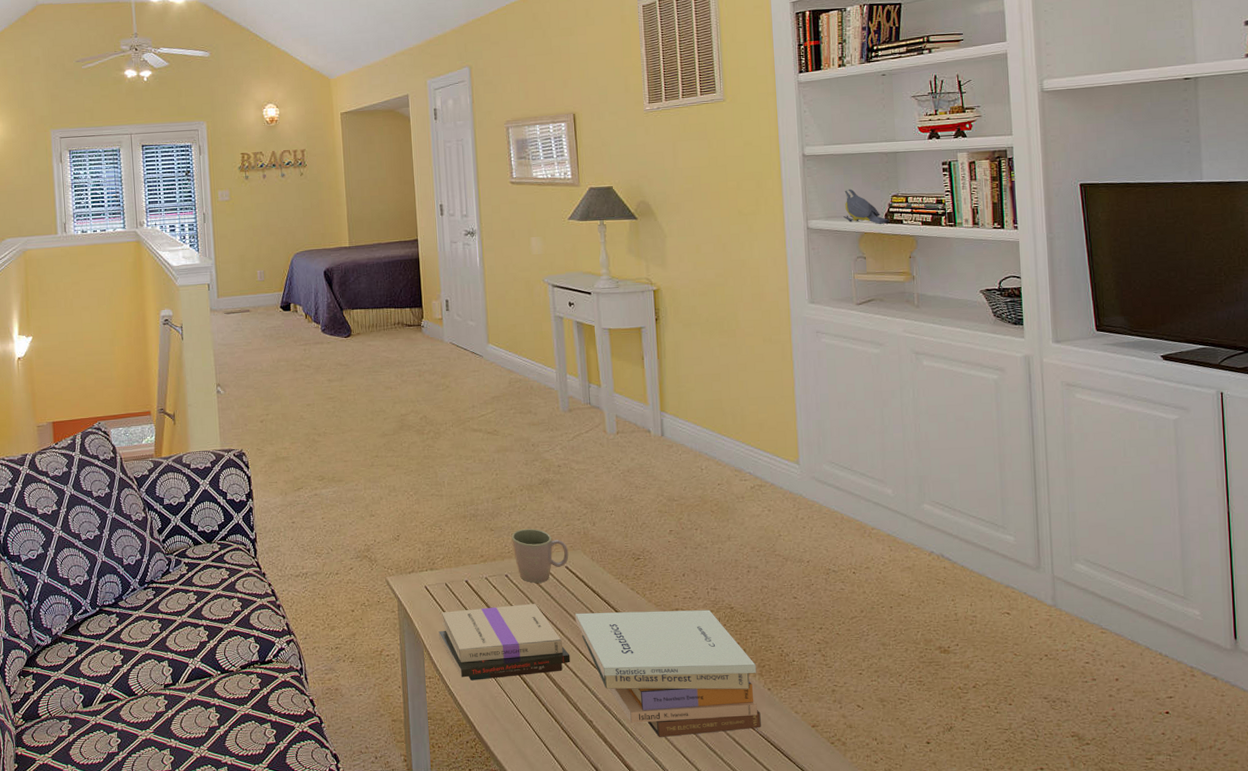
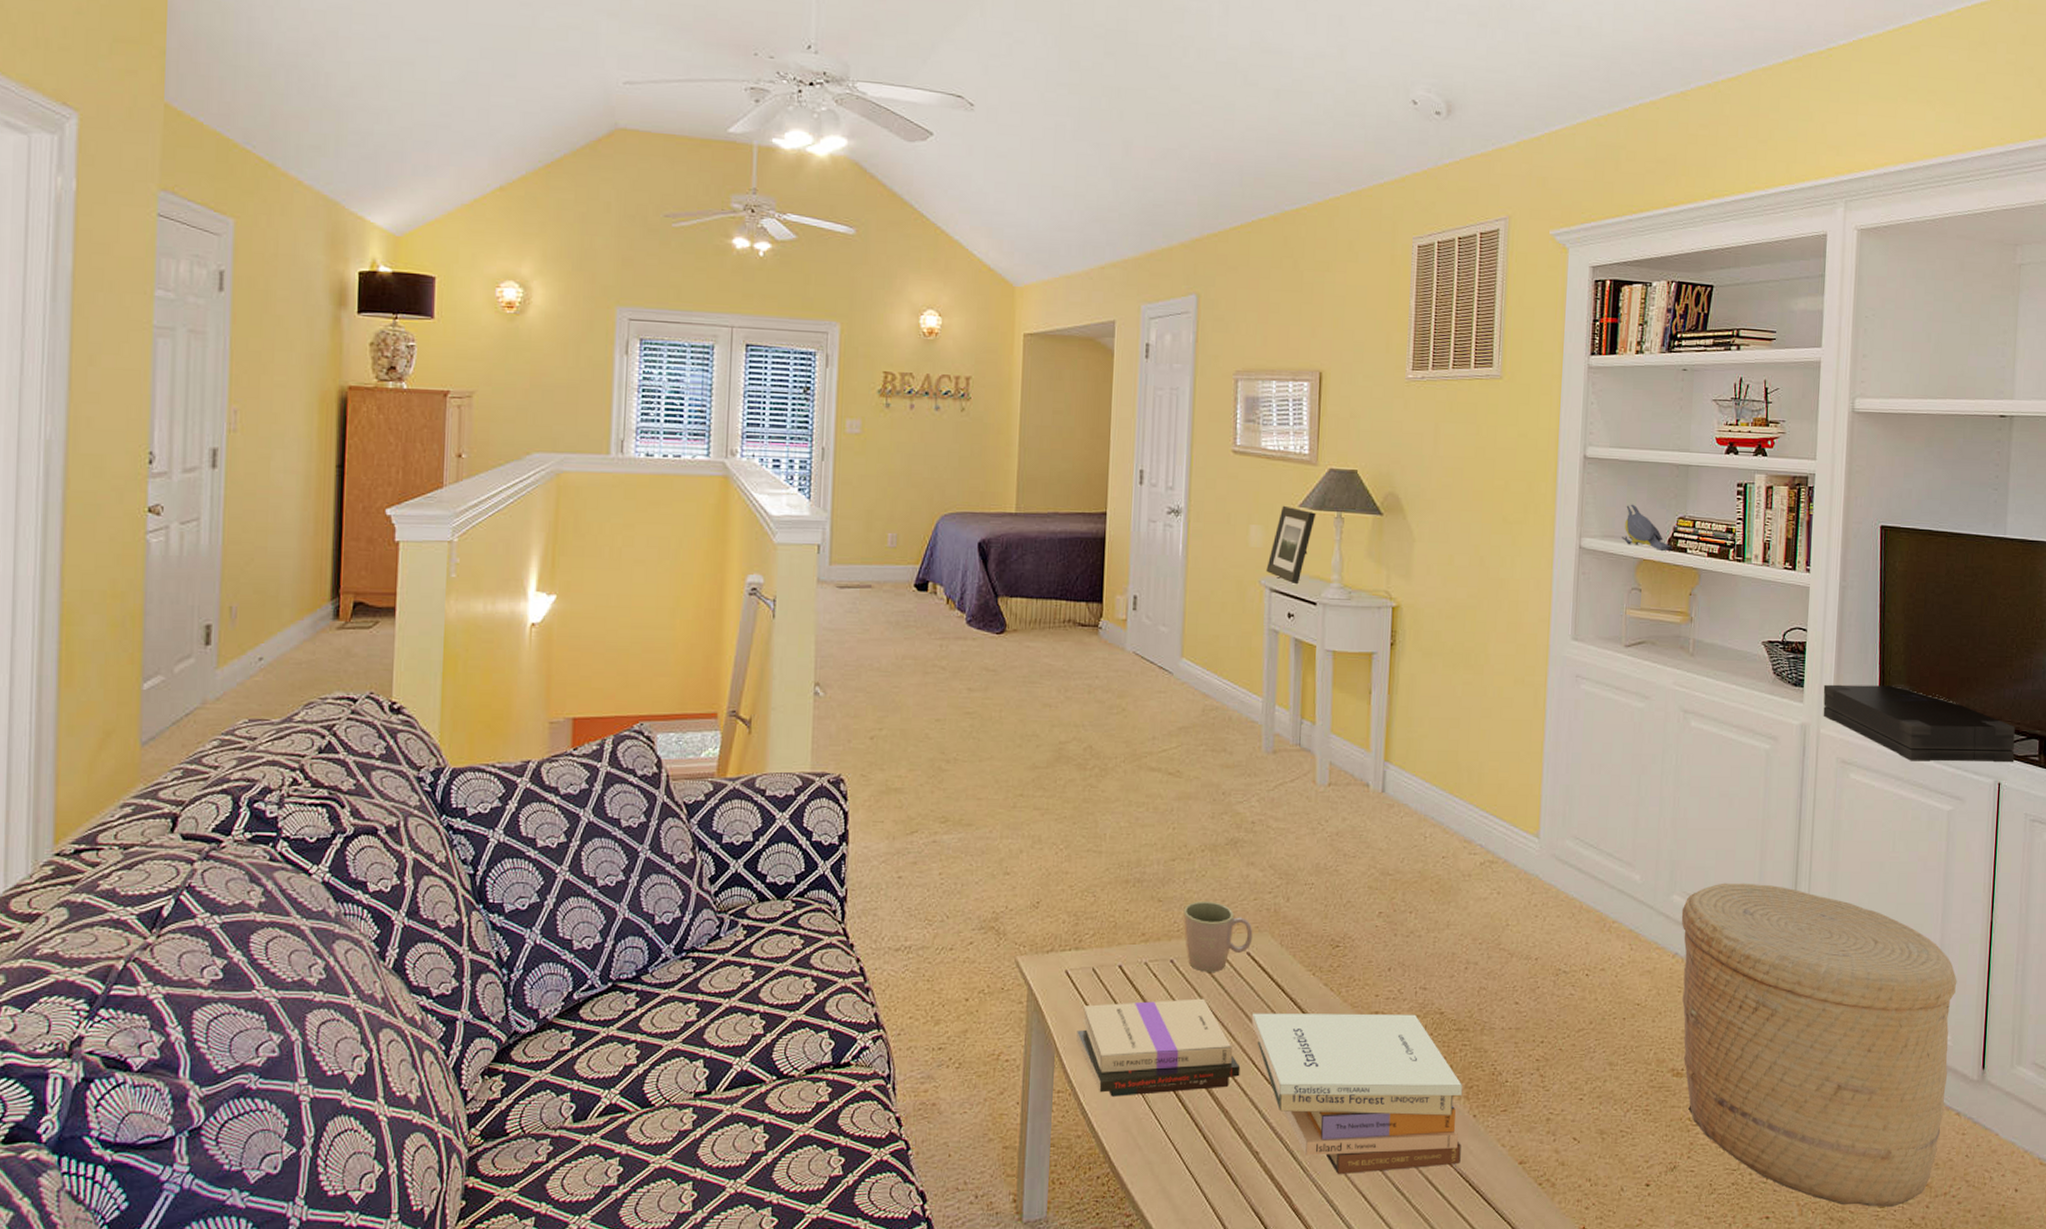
picture frame: none [547,220,583,280] -> present [1266,505,1317,585]
woven basket: none [932,491,1201,759] -> present [1681,883,1957,1207]
game console: none [1042,316,1234,380] -> present [1823,684,2015,763]

